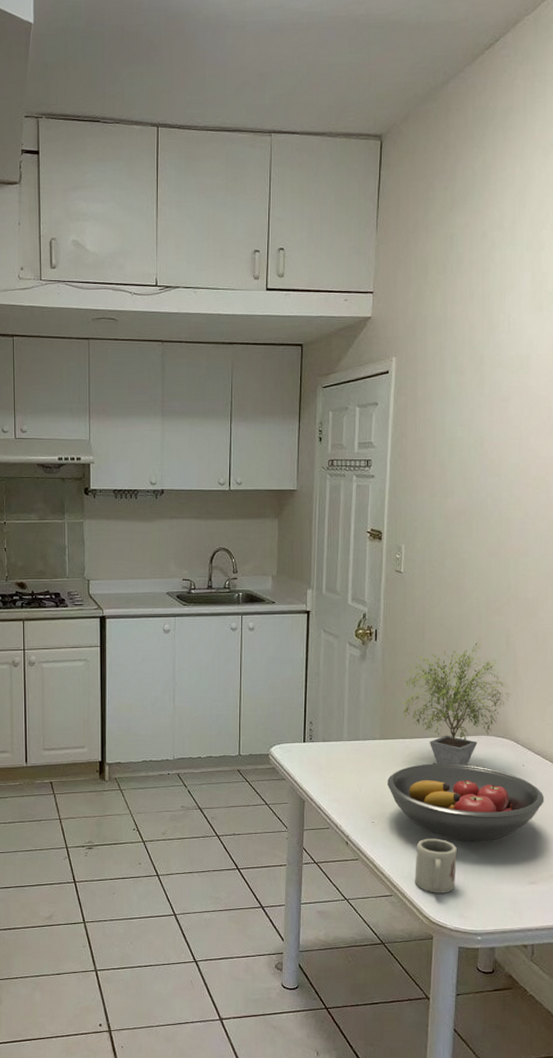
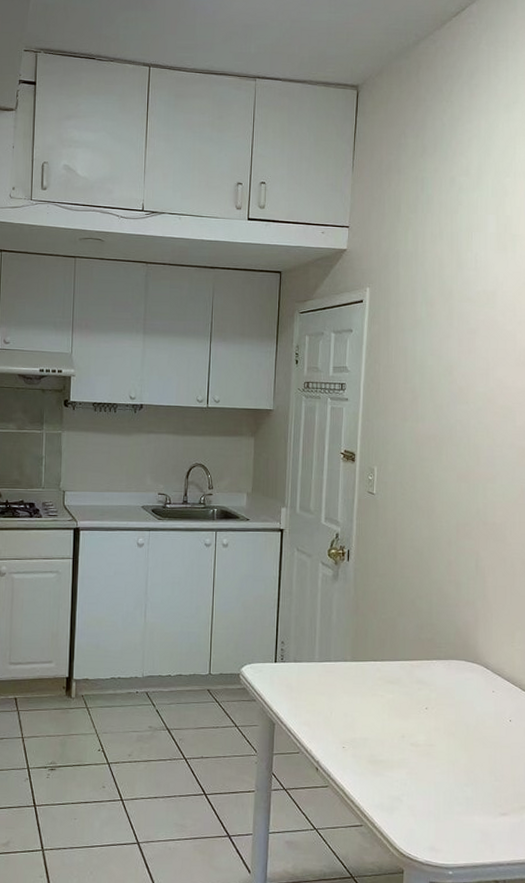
fruit bowl: present [387,763,544,842] -> none [358,687,514,770]
potted plant: present [397,643,513,766] -> none [369,566,482,690]
cup: present [415,838,458,893] -> none [385,765,429,824]

